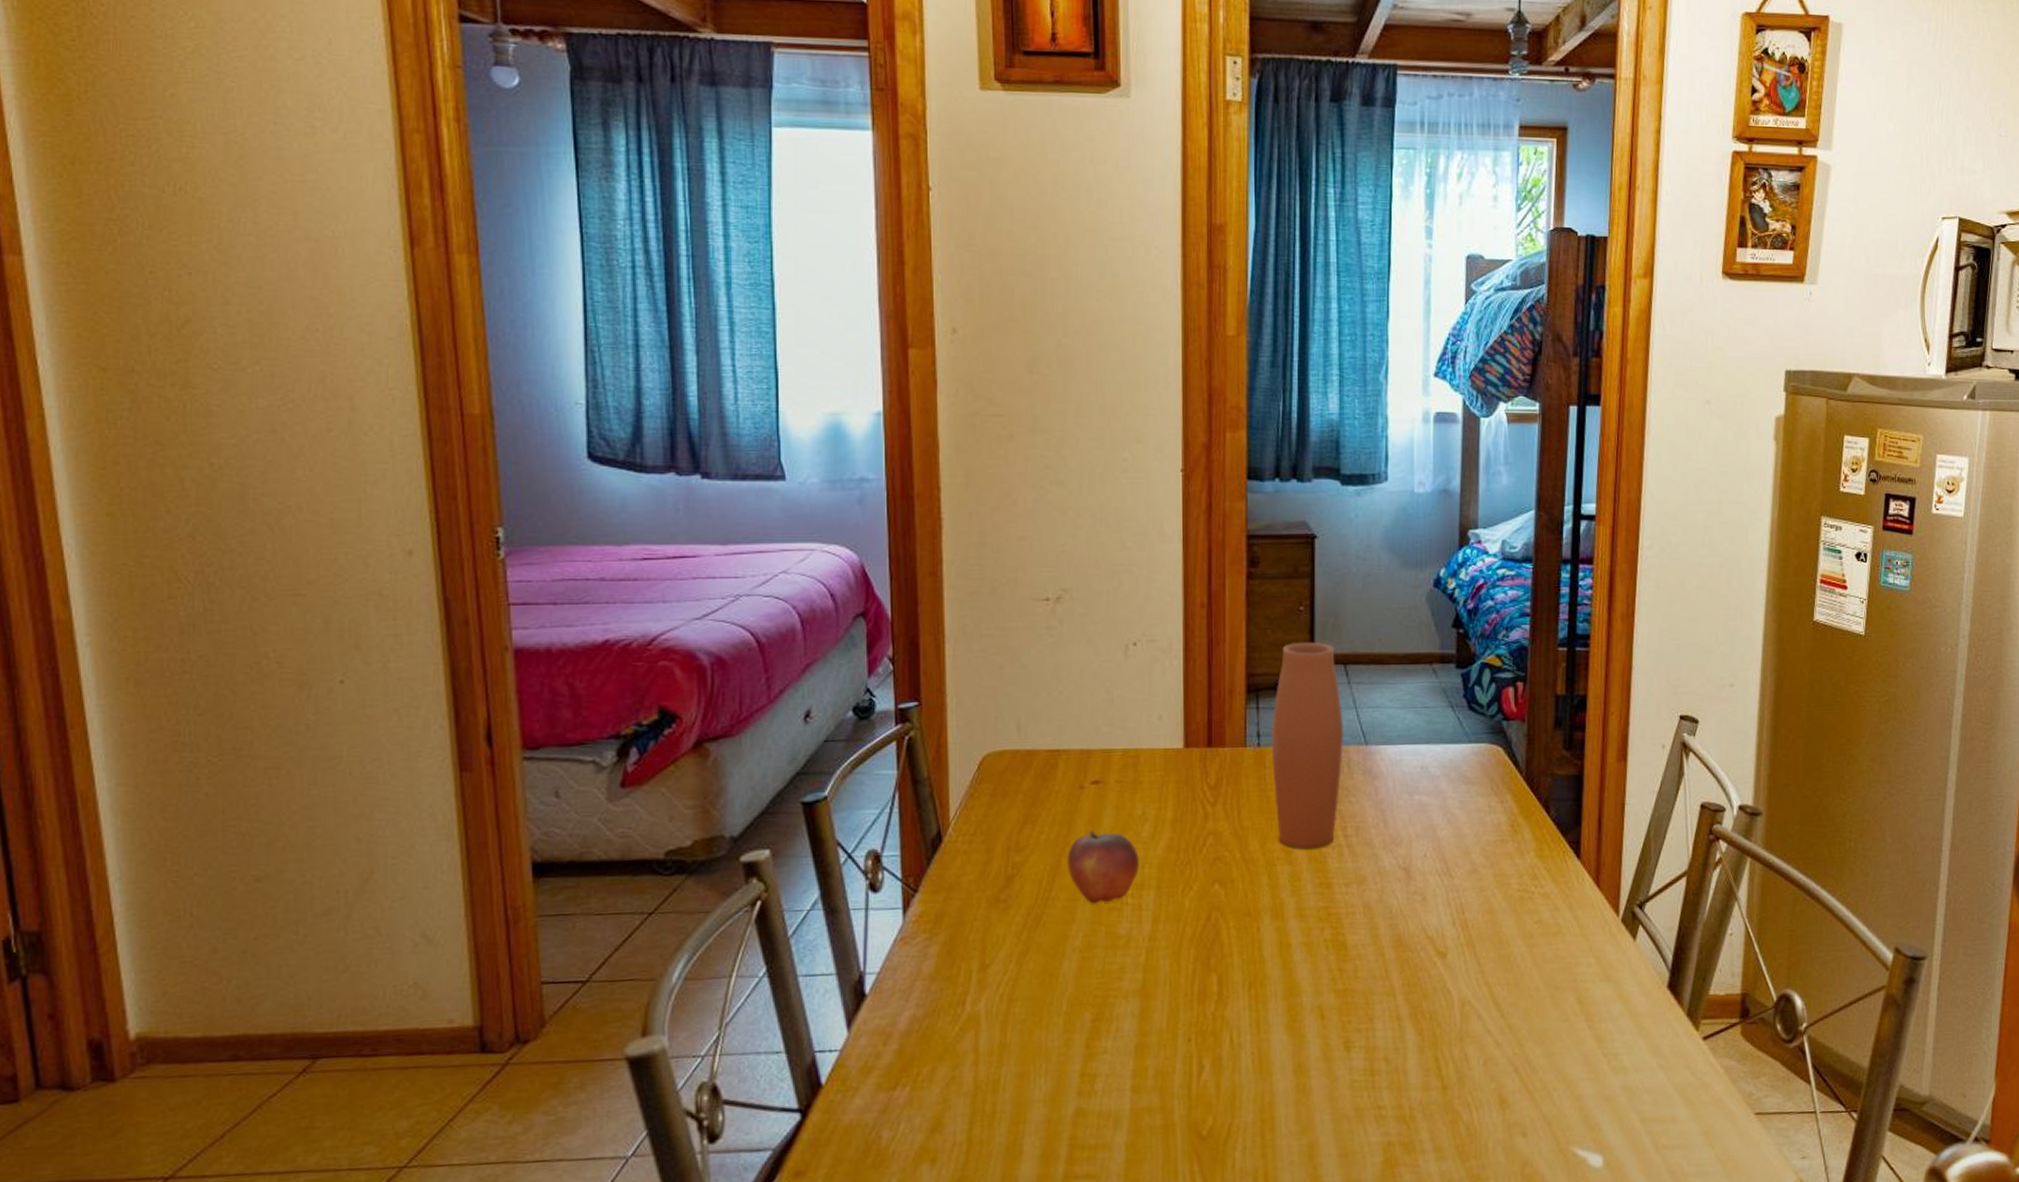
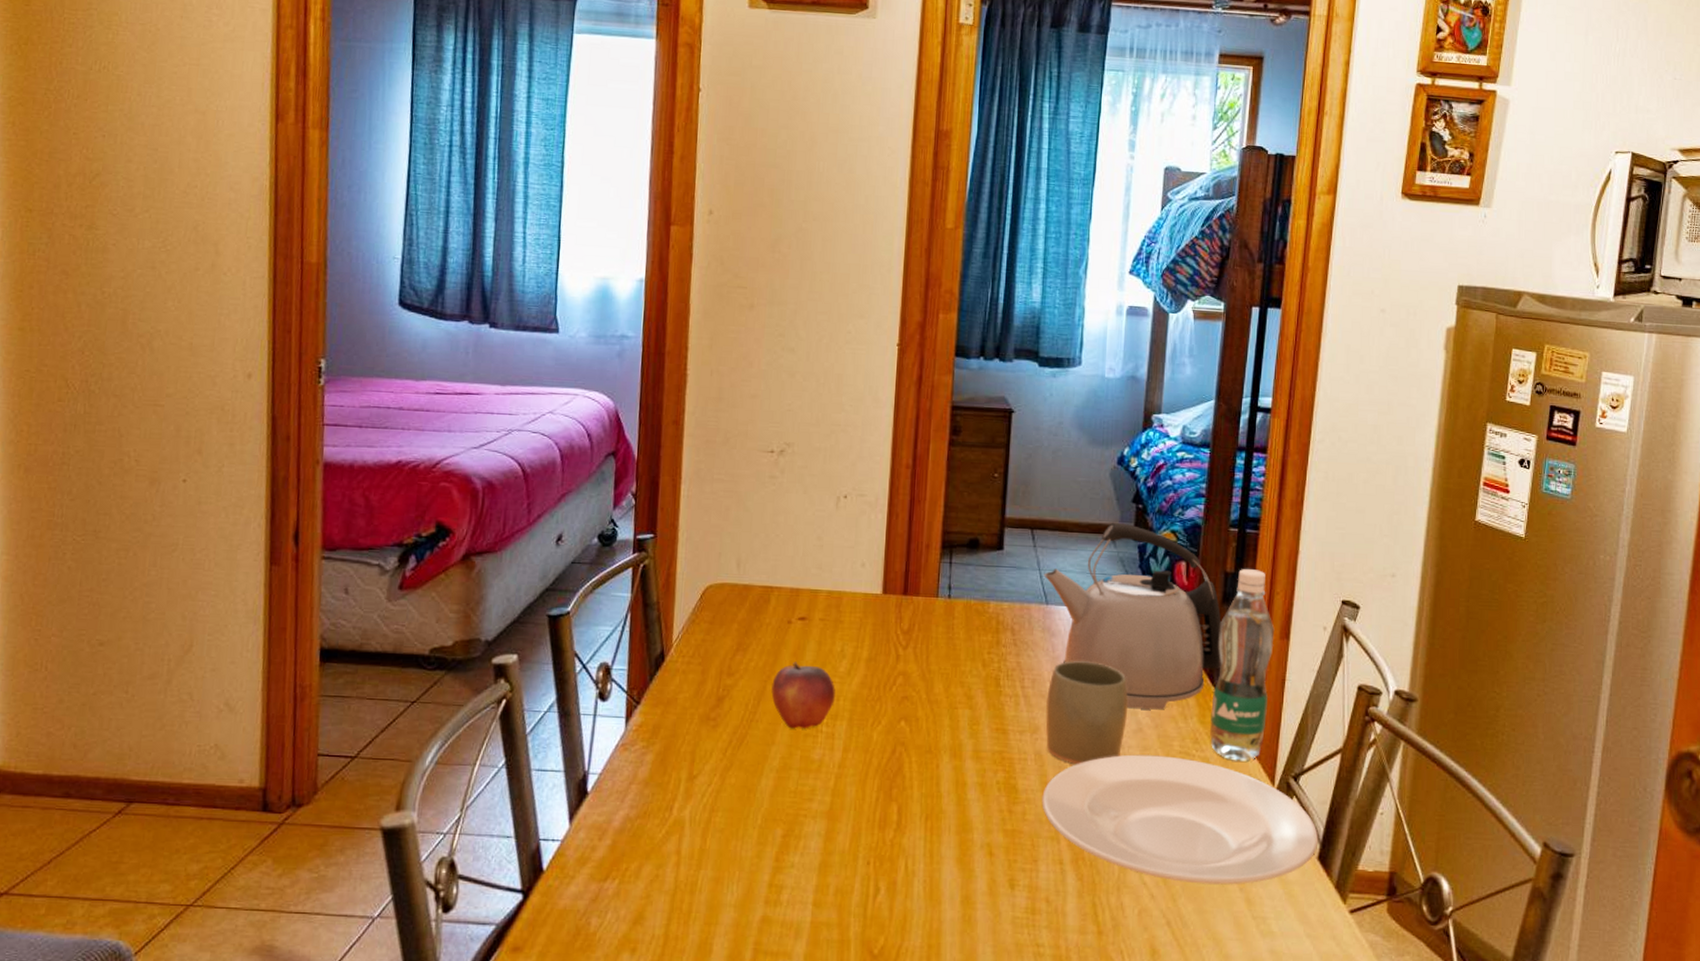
vase: present [1270,642,1344,849] -> none [959,506,1028,697]
kettle: none [1361,650,1557,849] -> present [1044,522,1222,710]
mug: none [1372,802,1460,913] -> present [1046,661,1128,764]
plate: none [1374,895,1668,1026] -> present [1042,754,1319,885]
bottle: none [1549,689,1611,894] -> present [1210,568,1275,762]

